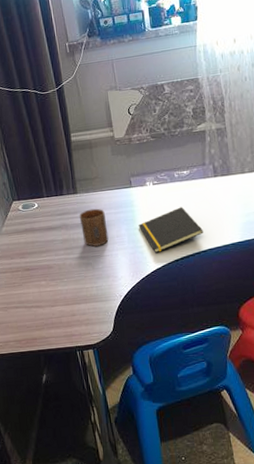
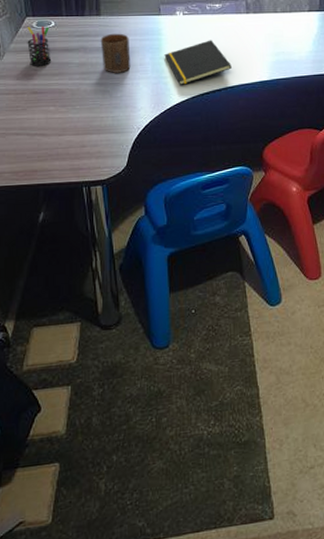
pen holder: none [15,208,39,246] -> present [27,26,52,66]

